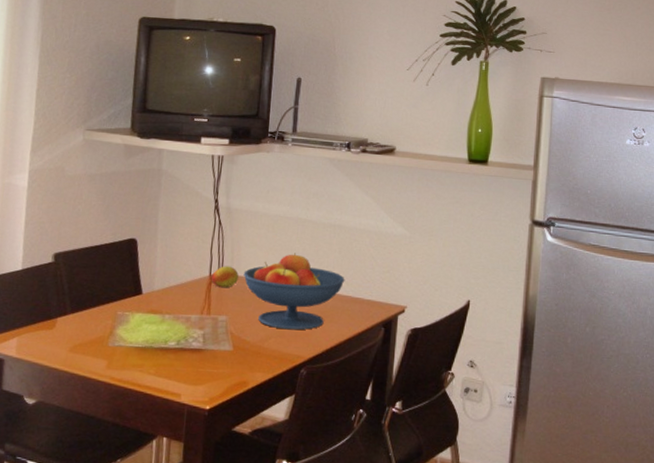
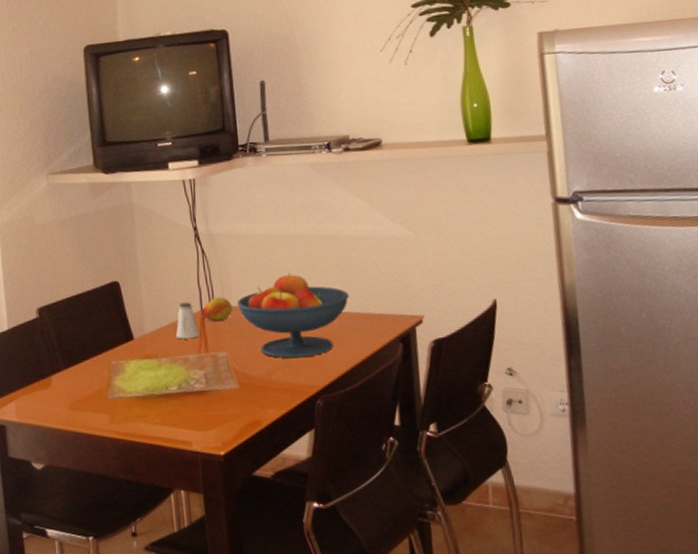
saltshaker: none [182,266,205,300] -> present [175,302,199,339]

